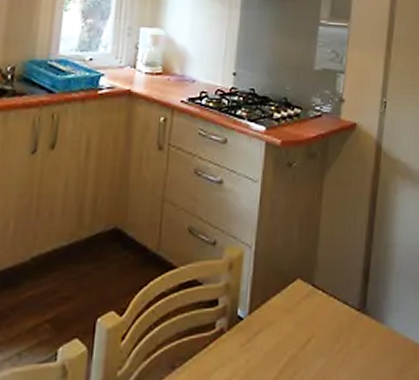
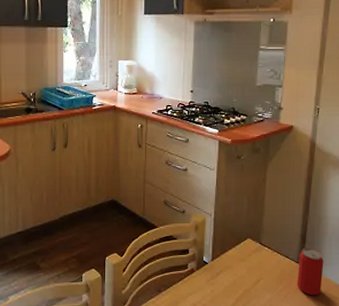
beverage can: none [357,287,390,358] -> present [297,247,324,296]

